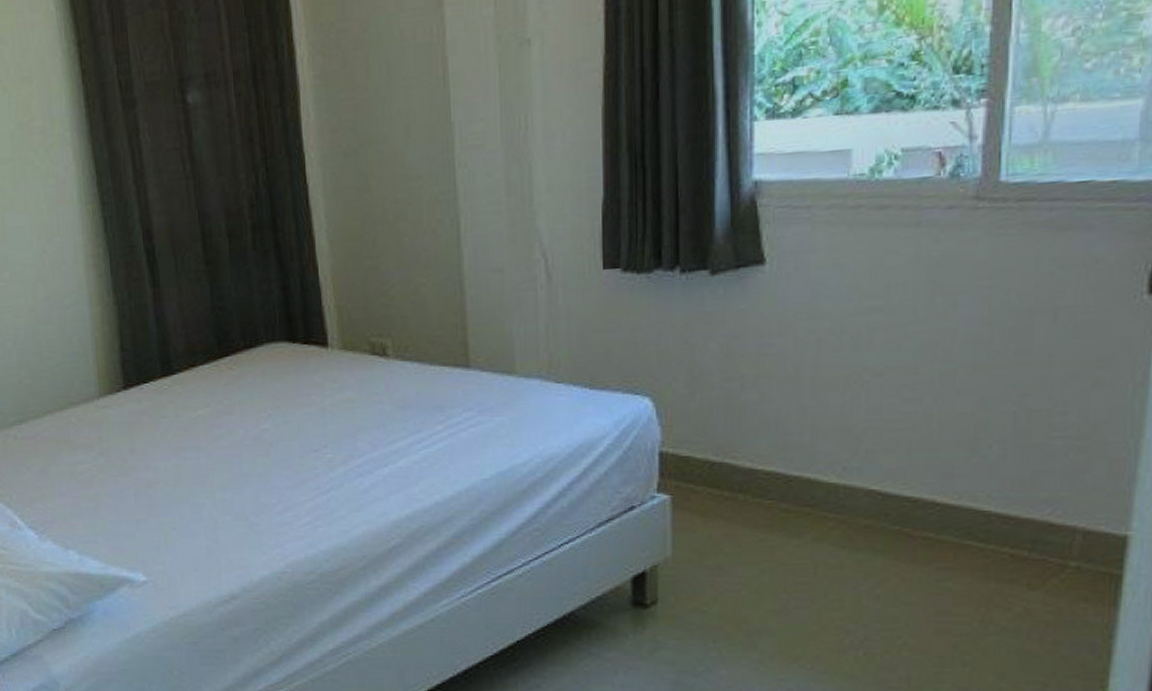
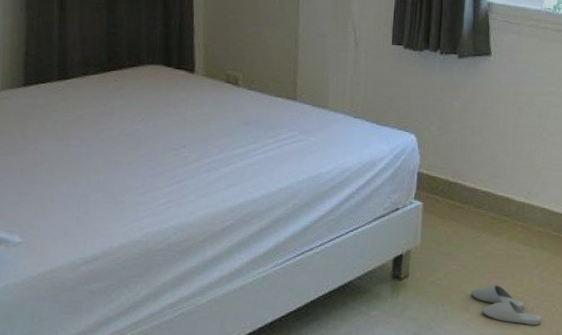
slippers: none [759,609,878,666] -> present [471,285,541,325]

